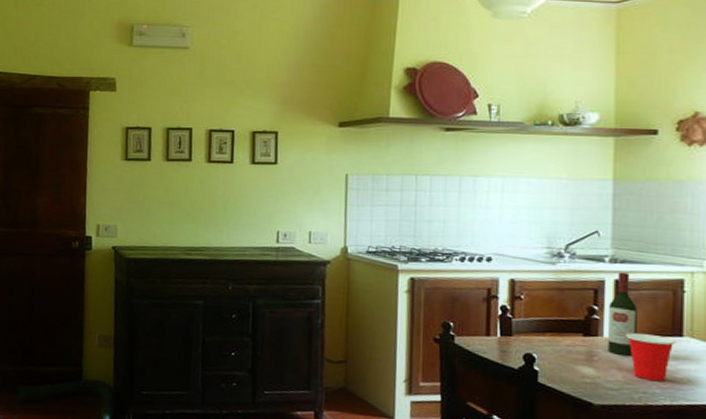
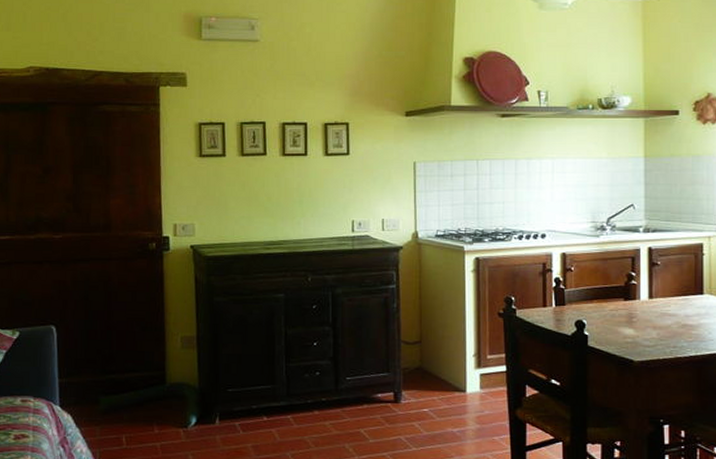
wine bottle: present [608,272,637,356] -> none [644,240,667,315]
cup: present [626,333,677,381] -> none [659,294,699,335]

